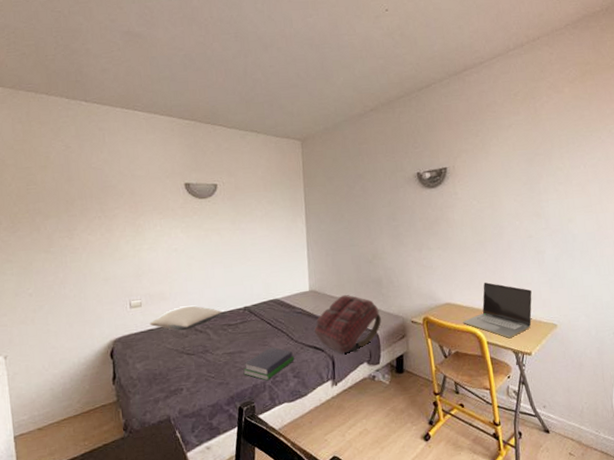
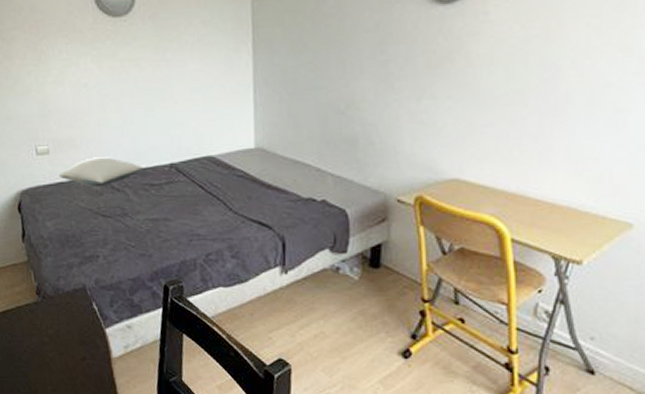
book: present [243,347,295,381] -> none [169,217,233,258]
backpack: present [314,294,381,353] -> none [259,156,353,235]
laptop: present [463,282,532,339] -> none [476,151,596,238]

